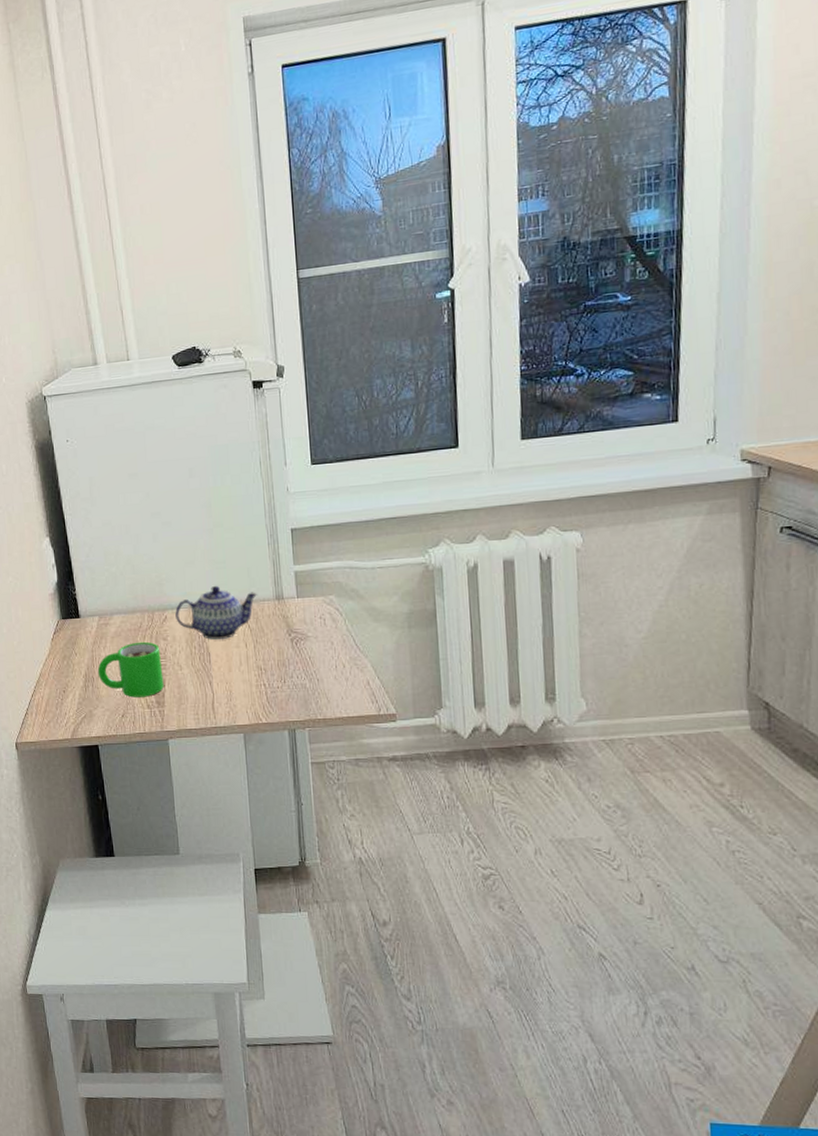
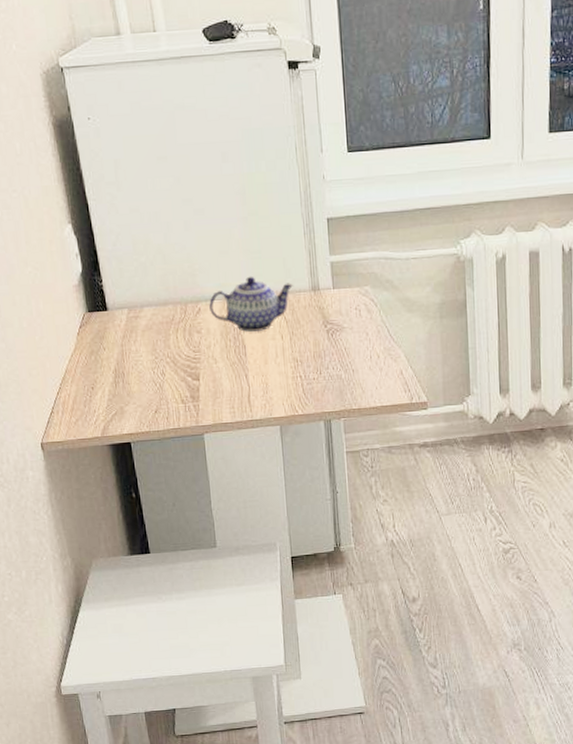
mug: present [97,641,164,698] -> none [128,335,199,393]

